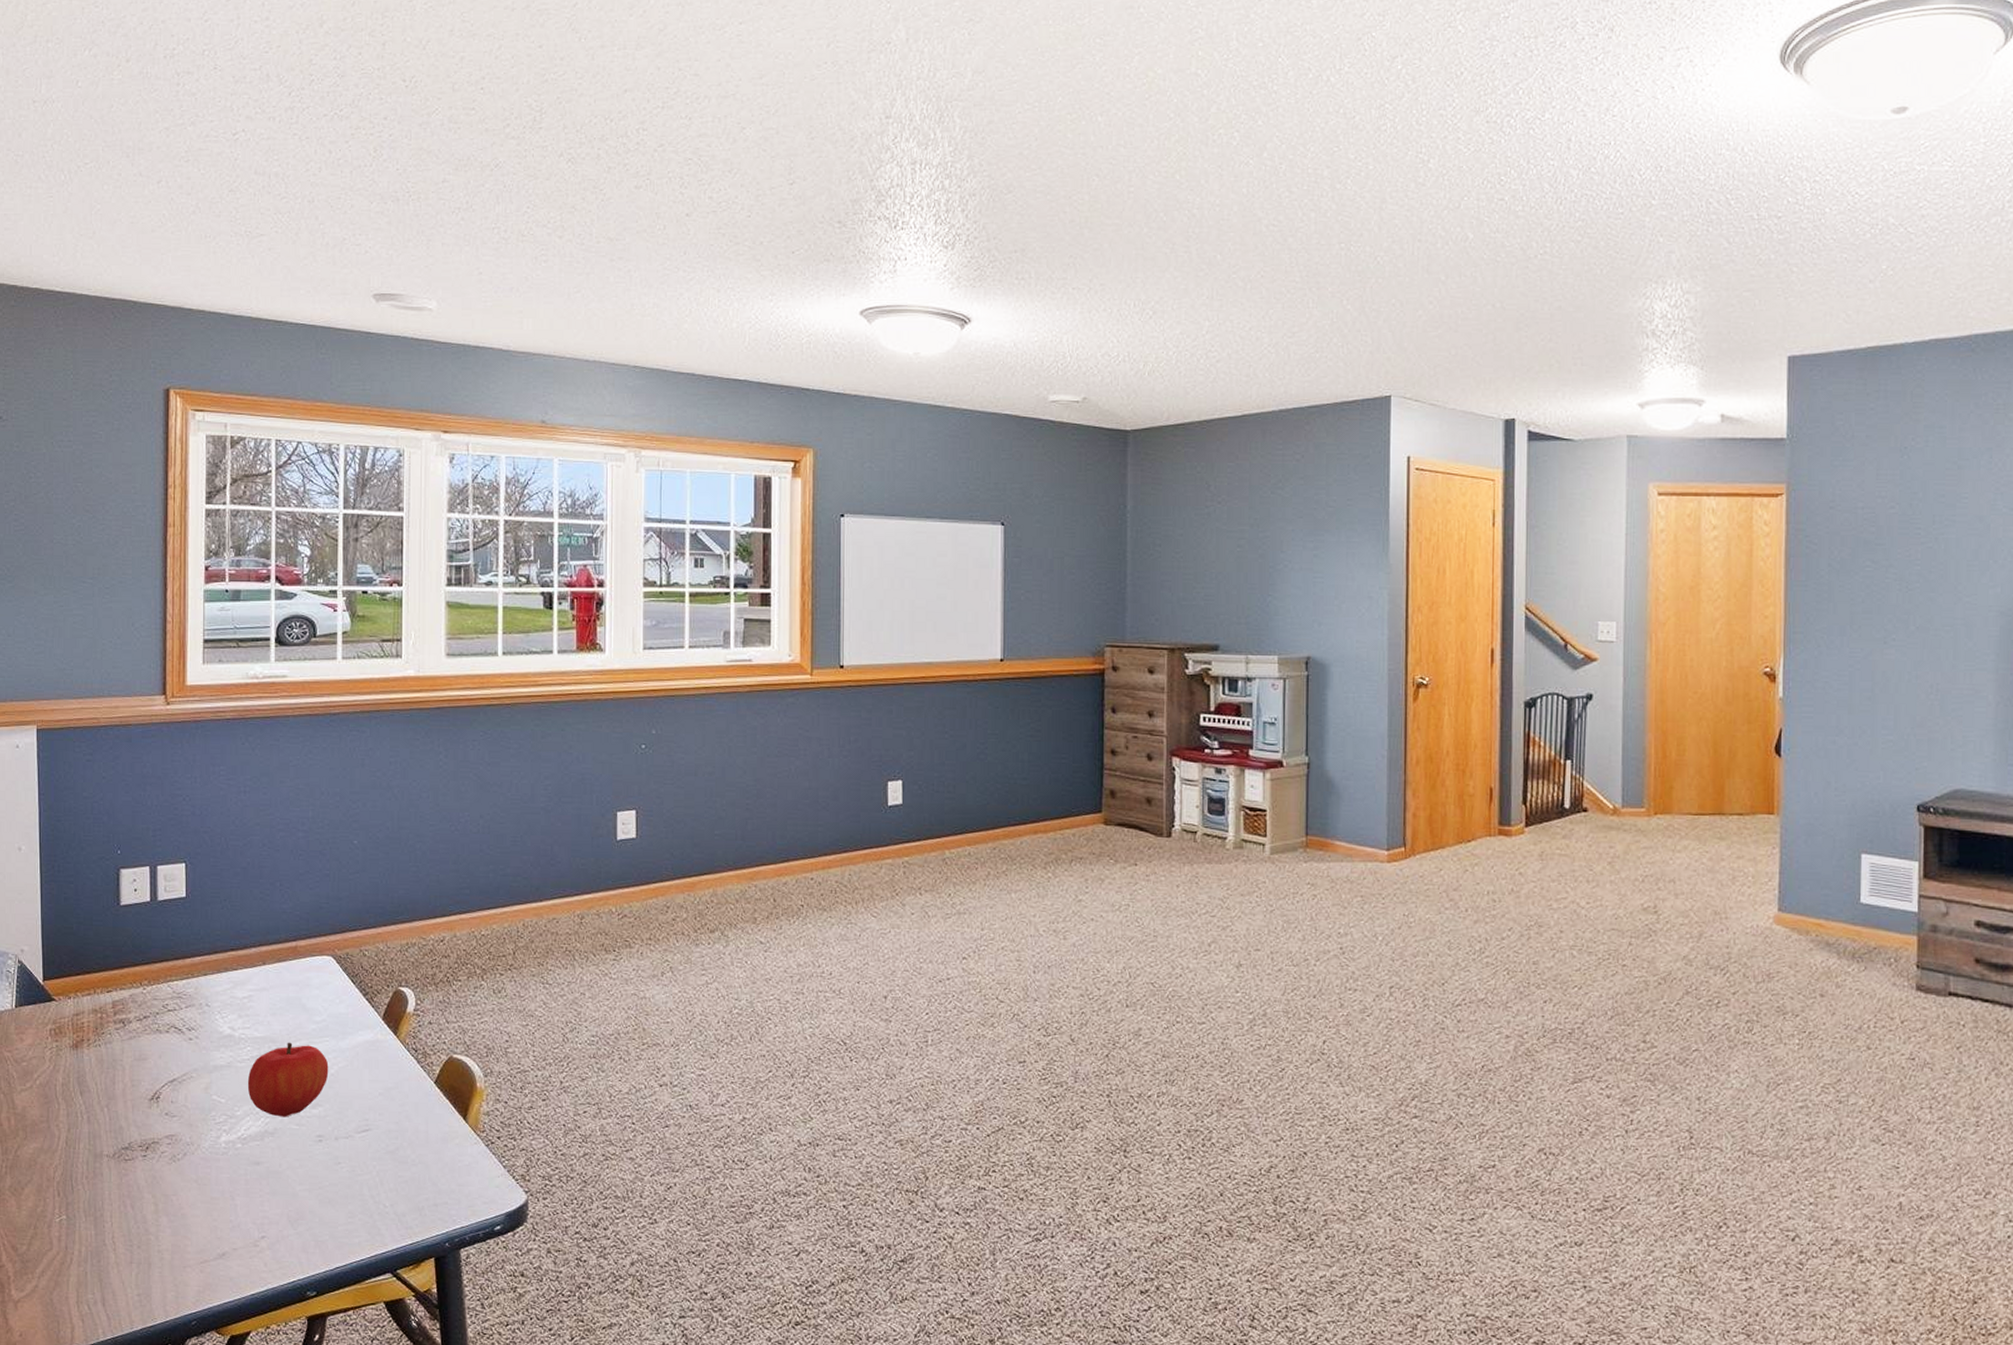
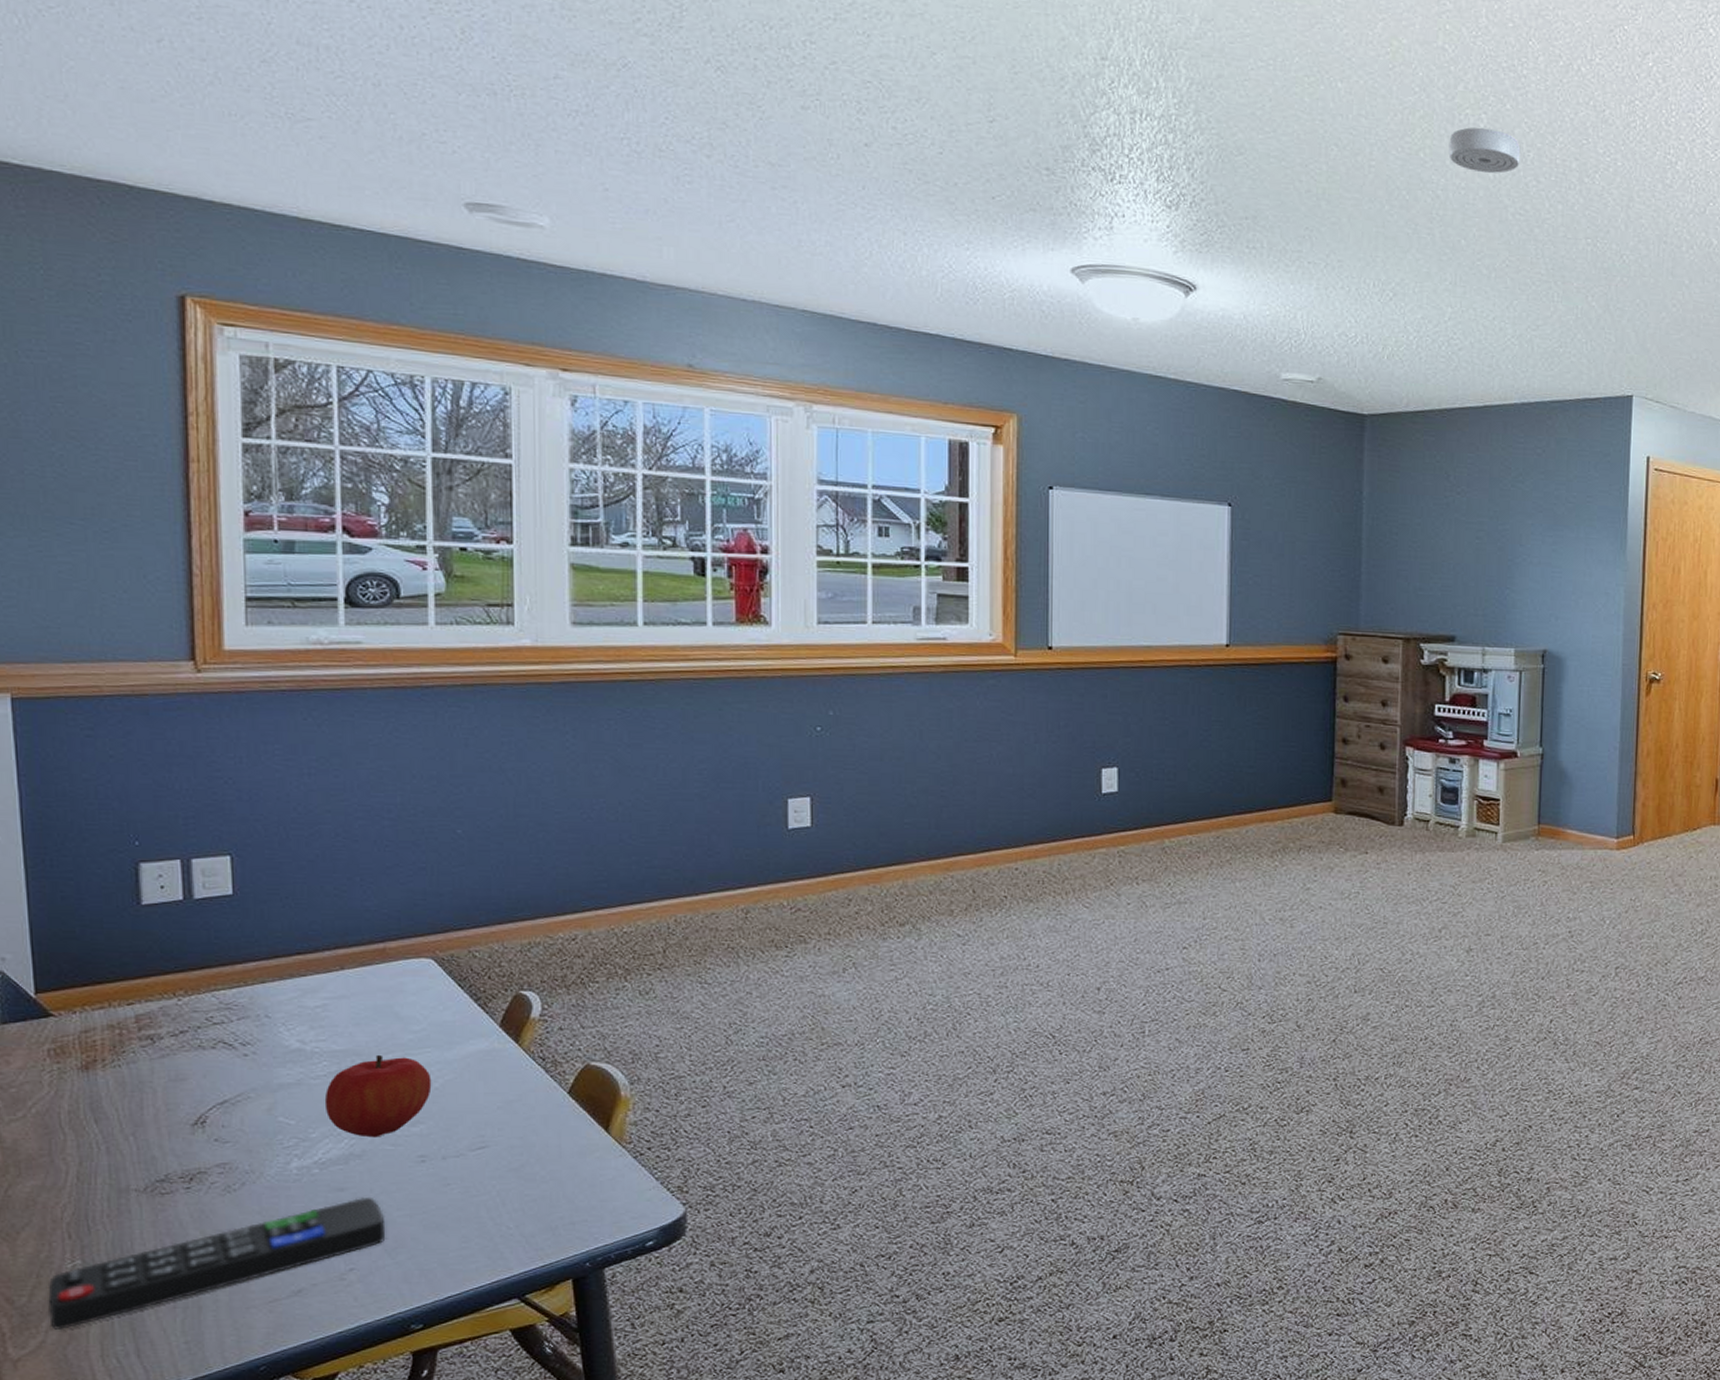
remote control: none [41,1171,290,1276] -> present [47,1197,386,1330]
smoke detector: none [1203,145,1273,188] -> present [1448,127,1521,173]

